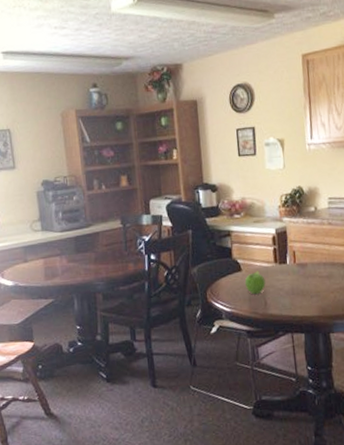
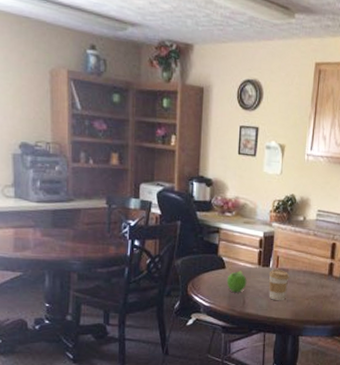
coffee cup: none [287,264,309,298] -> present [268,269,289,300]

